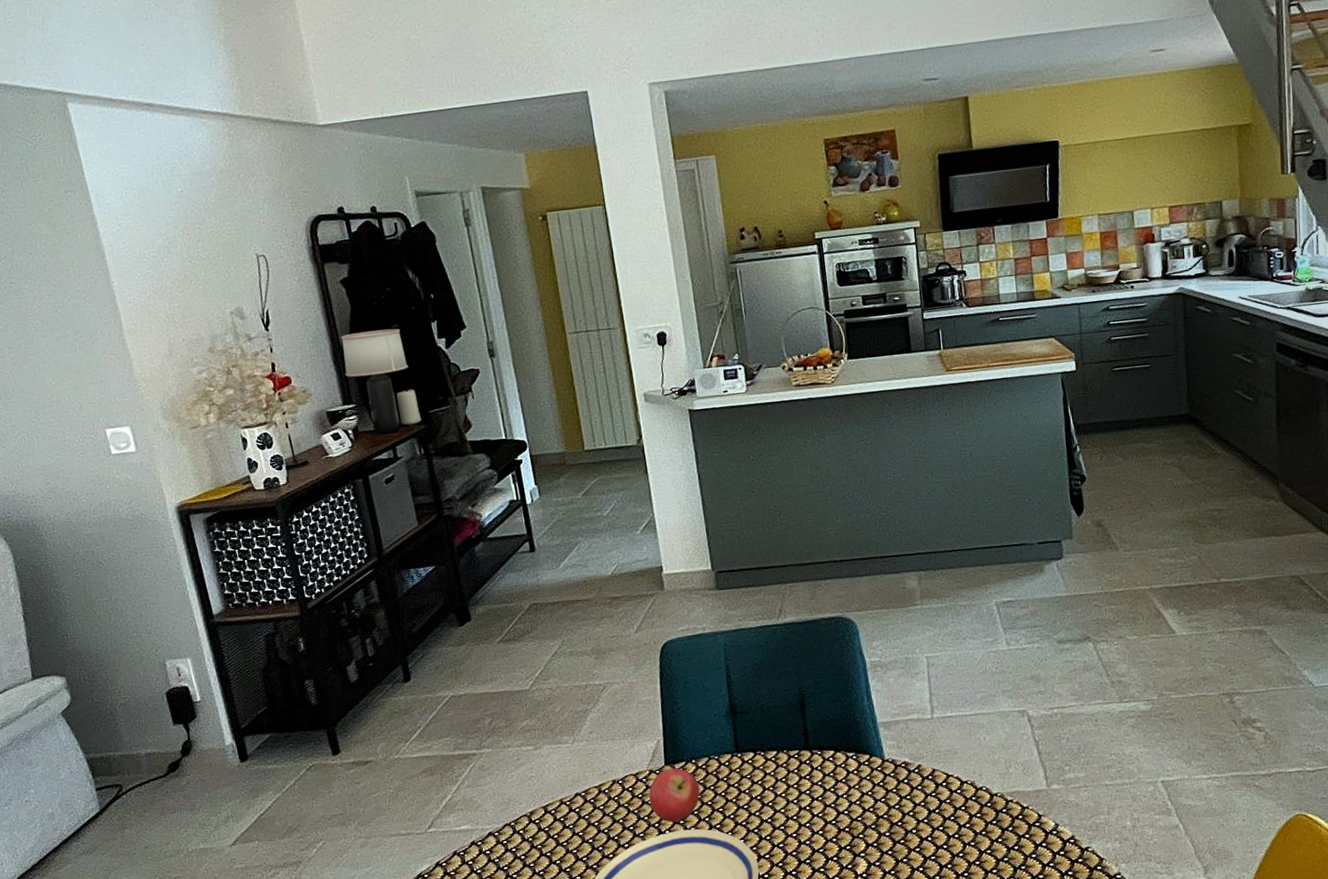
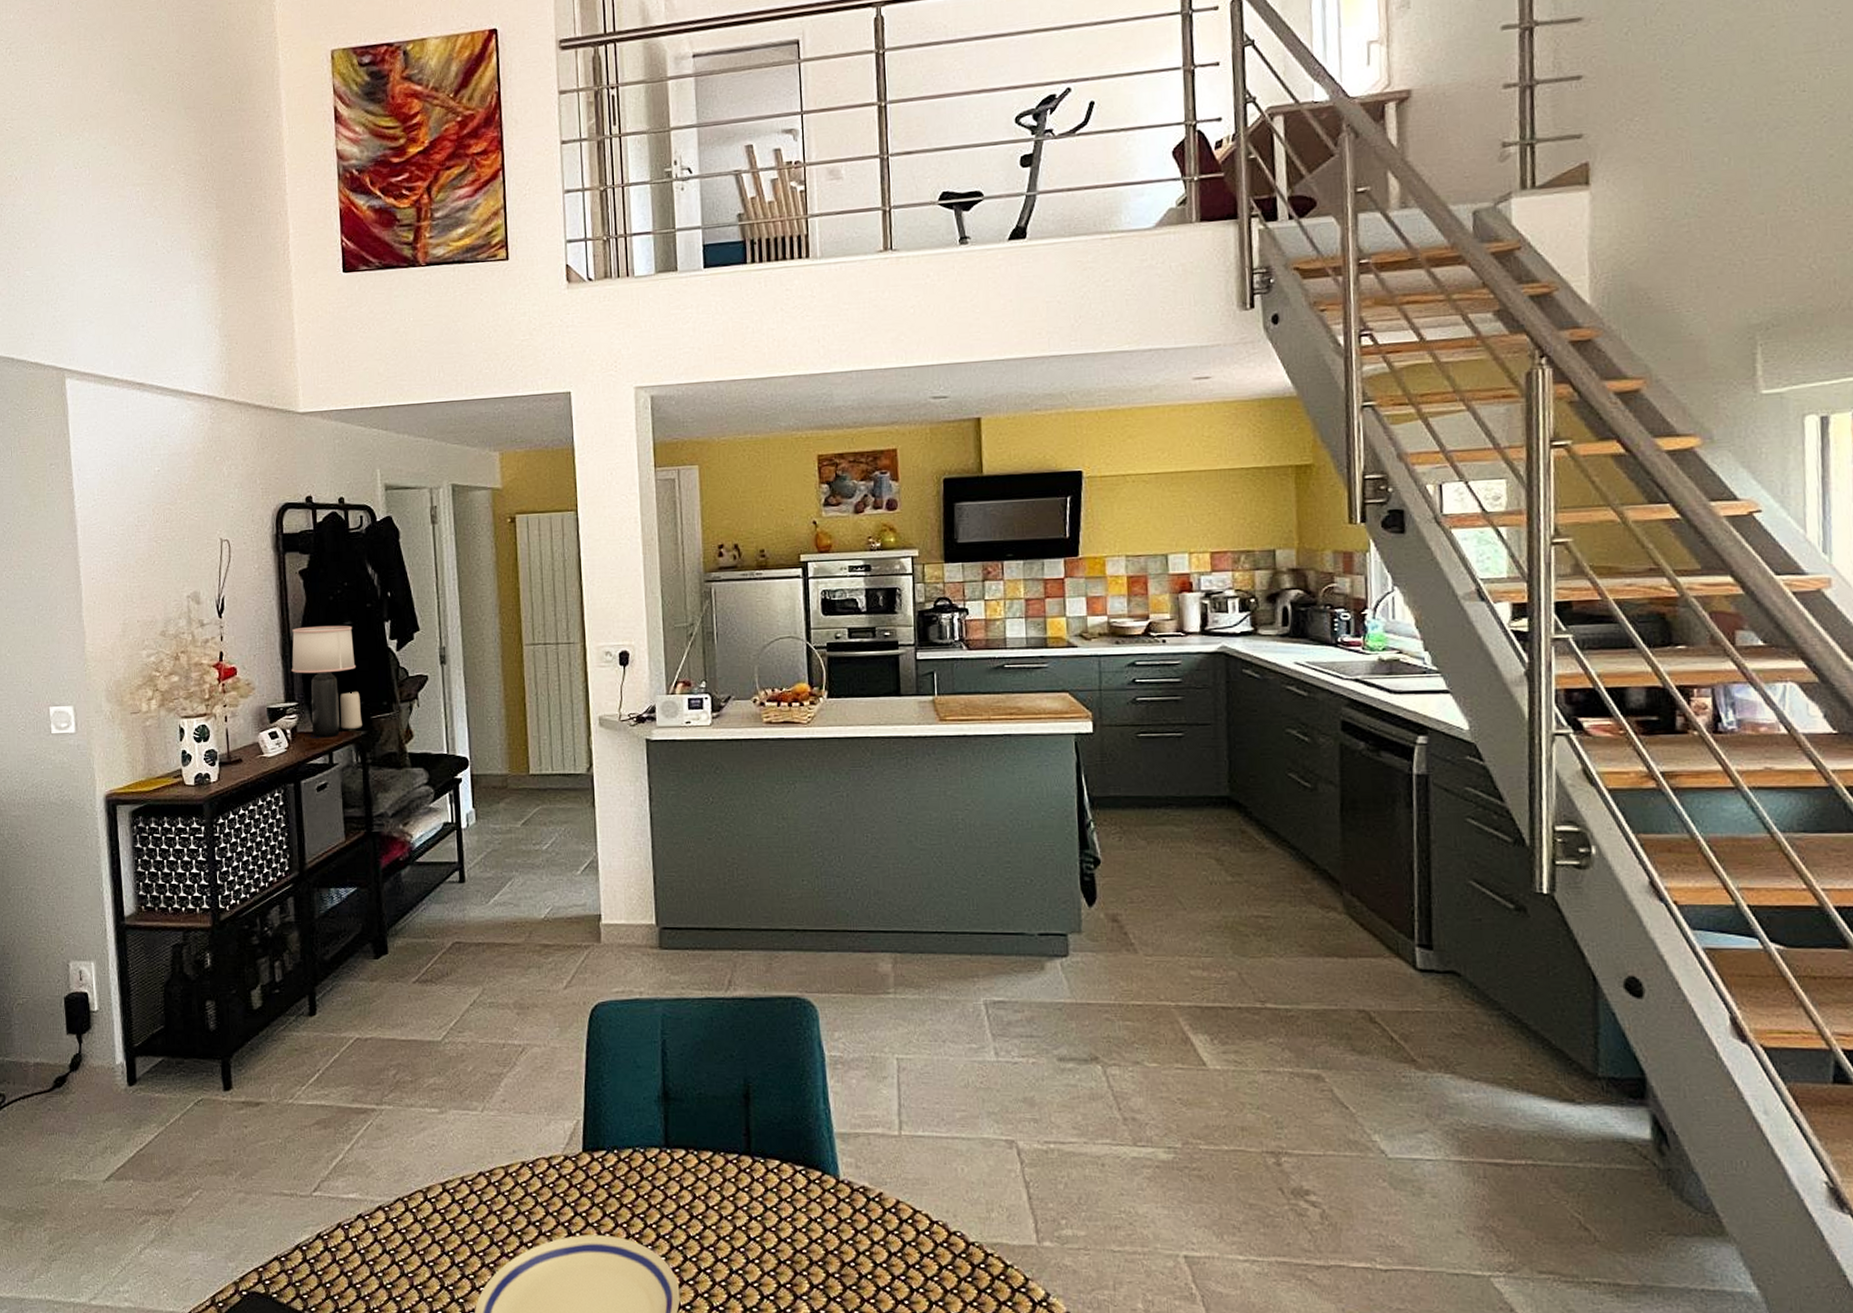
fruit: present [648,767,700,823] -> none [561,1156,620,1224]

